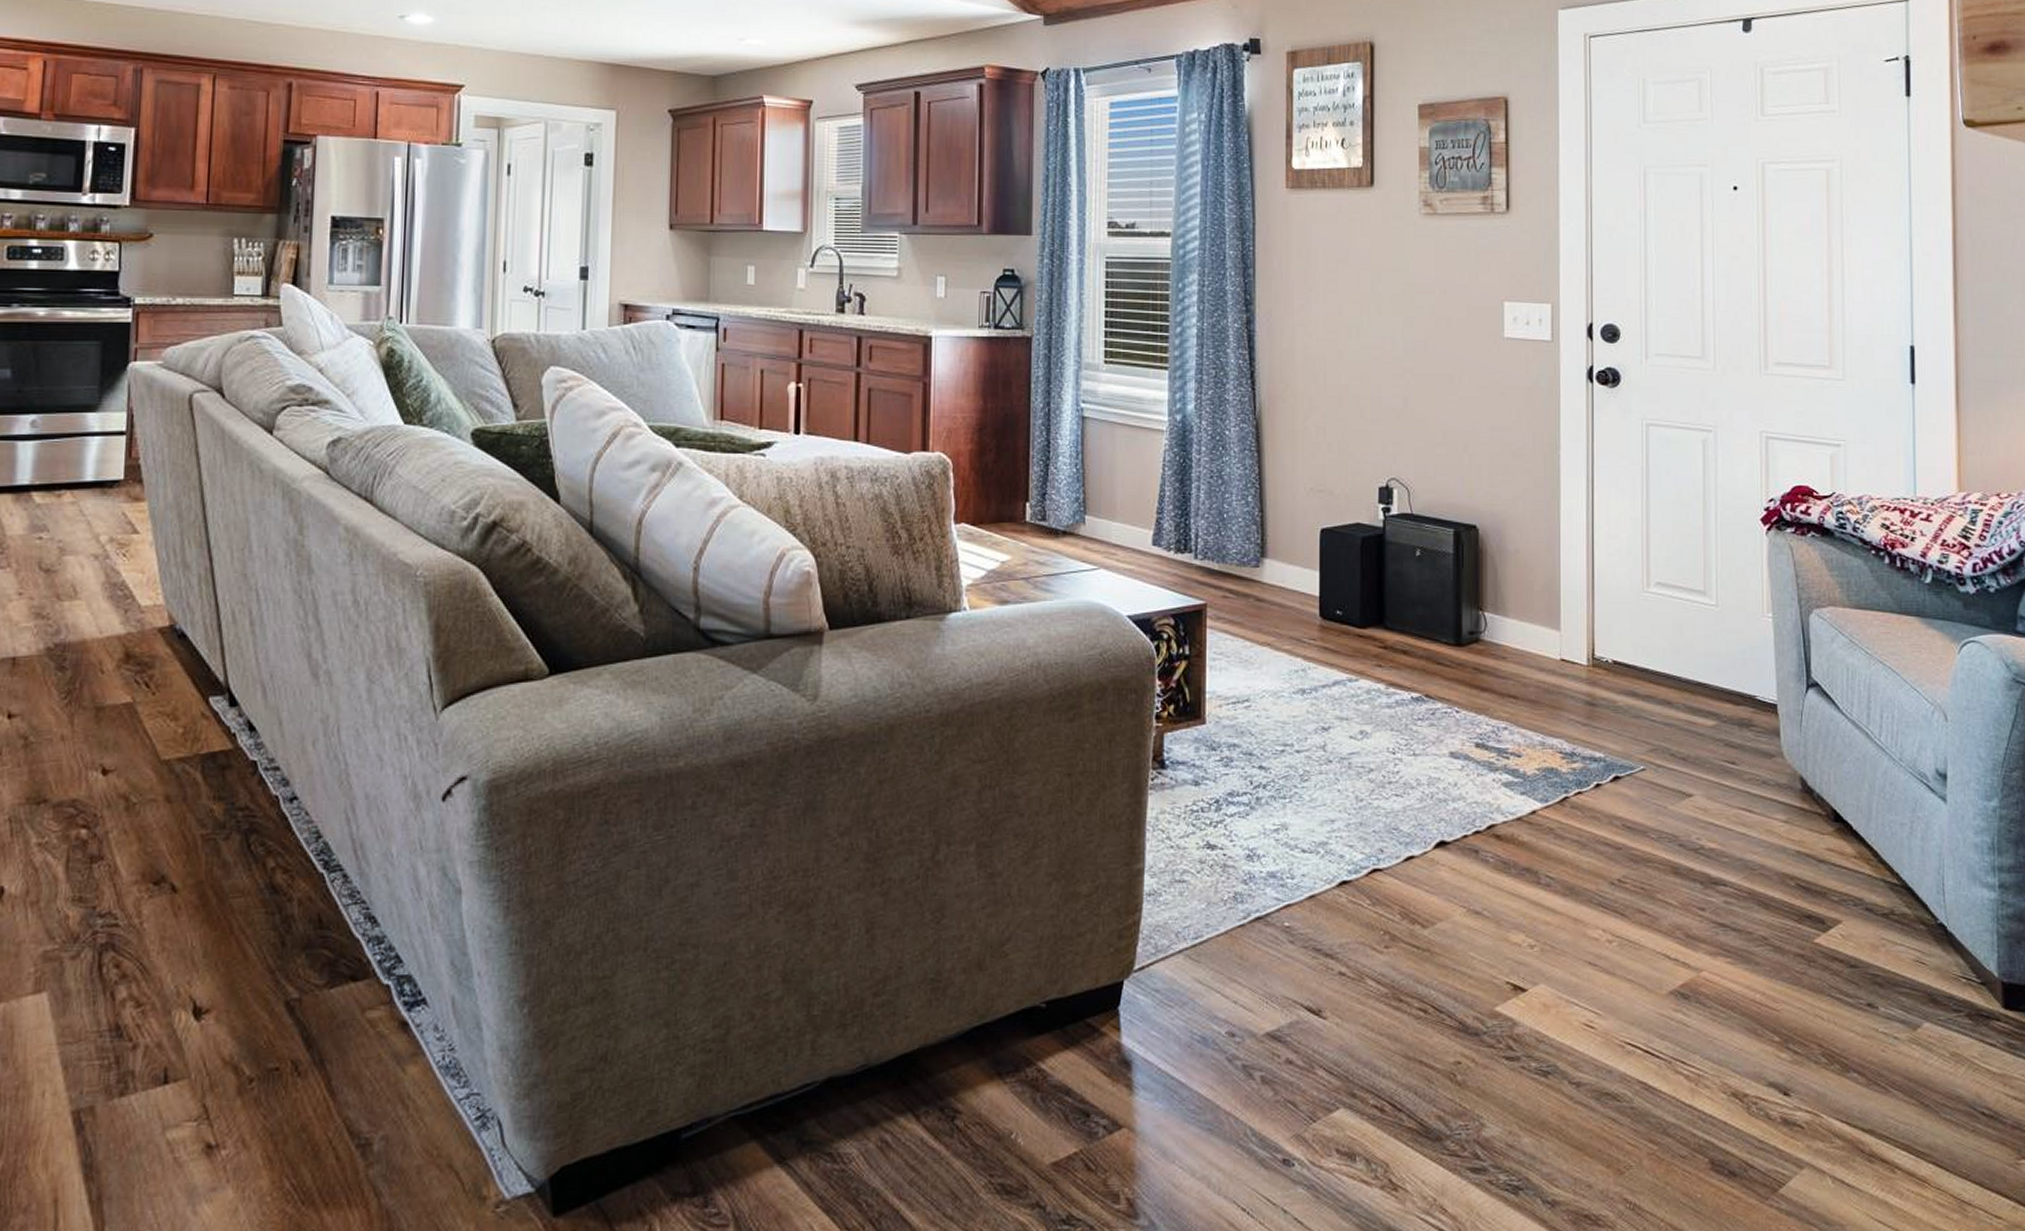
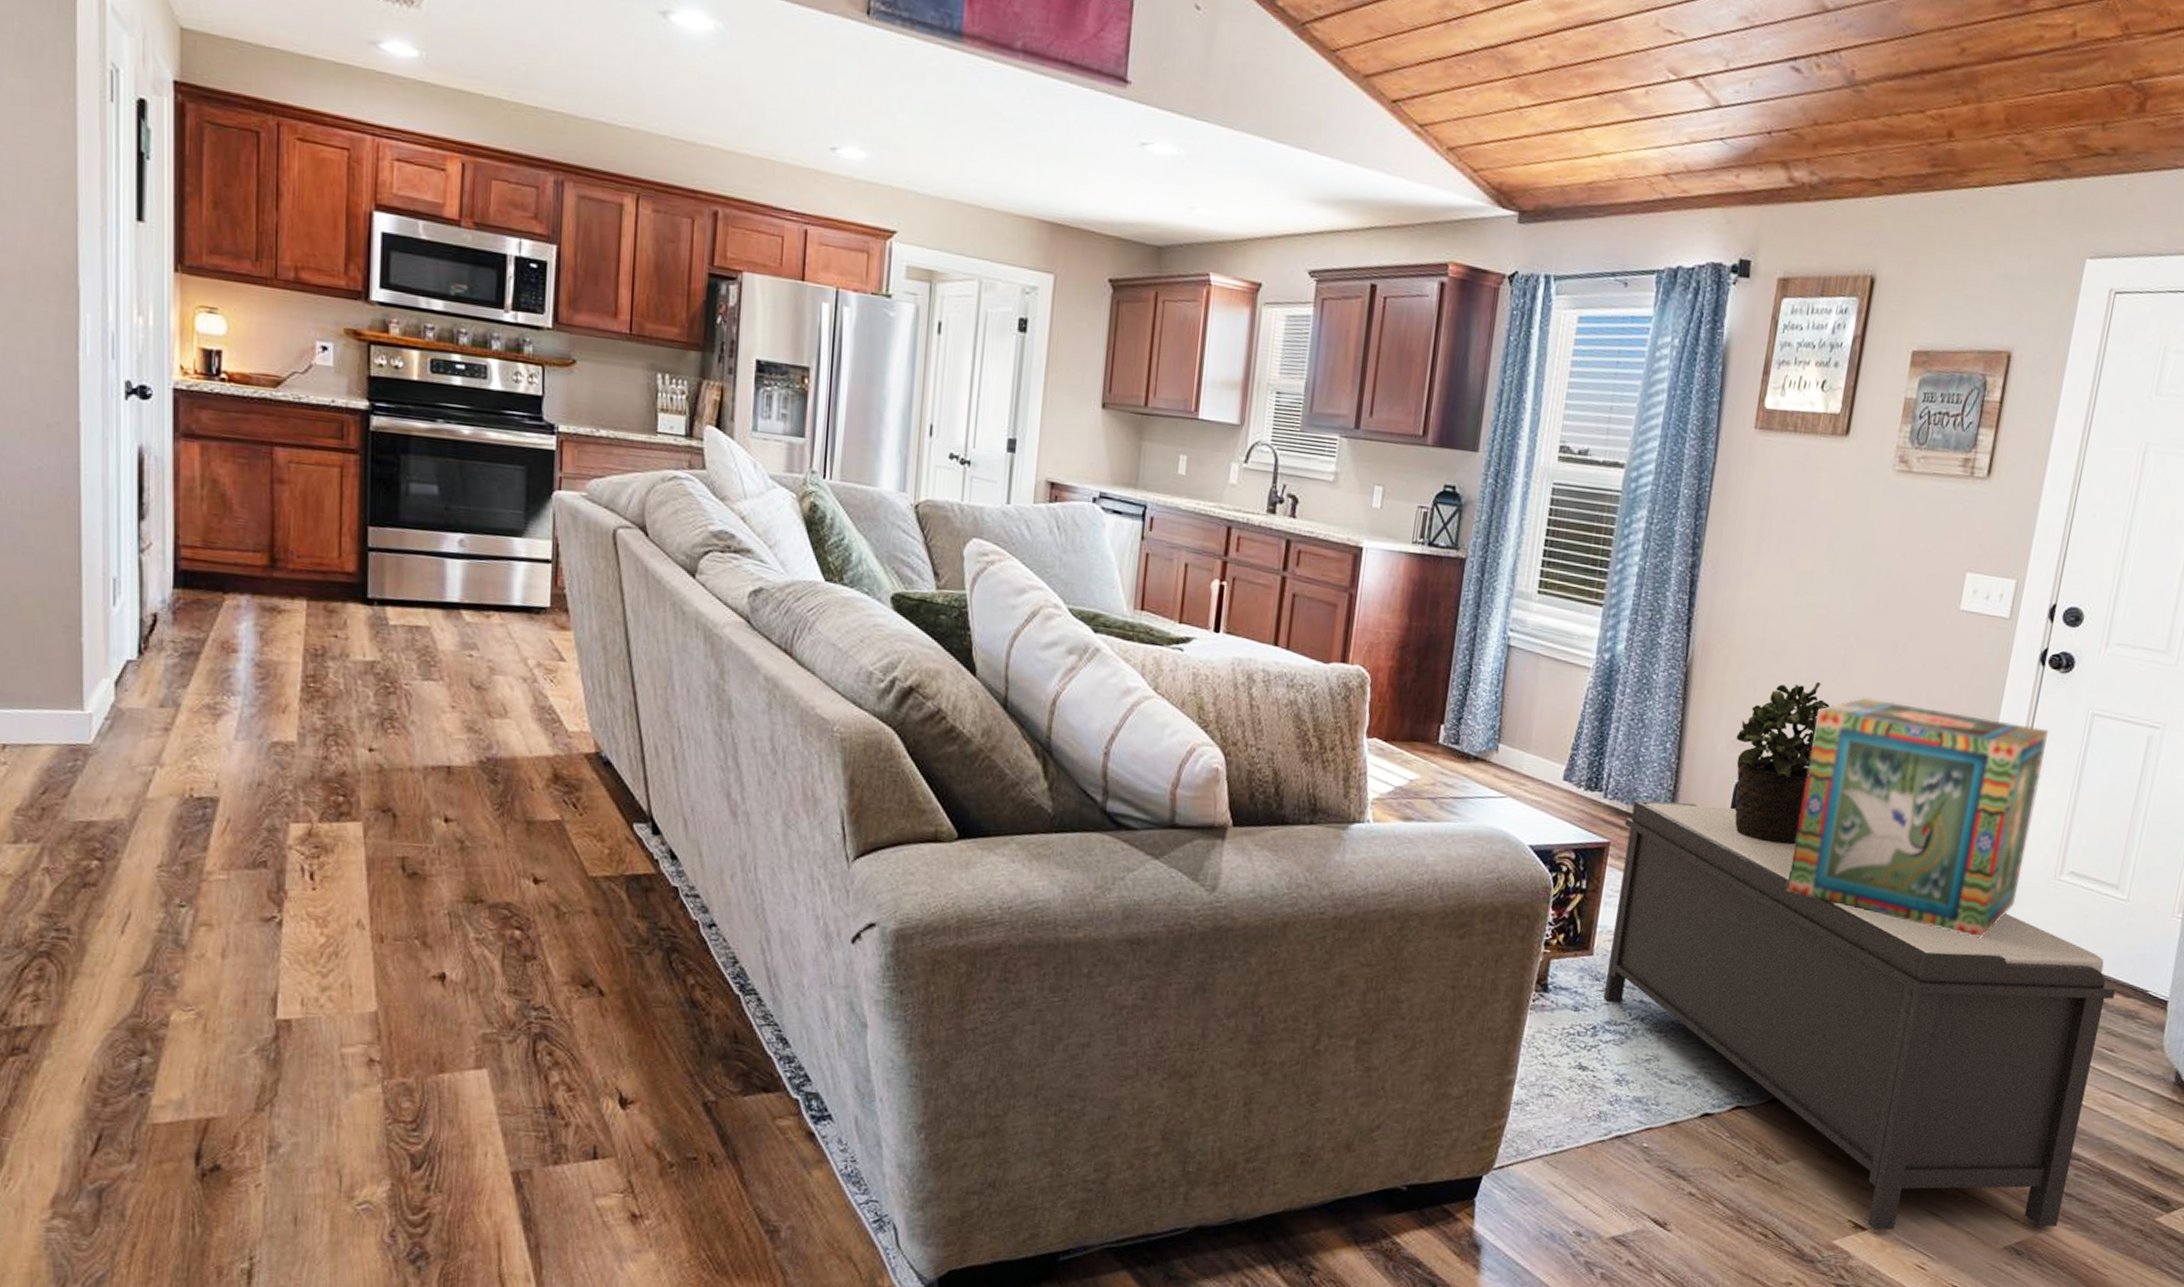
bench: none [1218,554,1725,991] -> present [1603,800,2116,1231]
potted plant: none [1314,420,1402,586] -> present [1734,681,1834,845]
decorative box: none [1387,431,1611,661] -> present [1787,697,2048,938]

